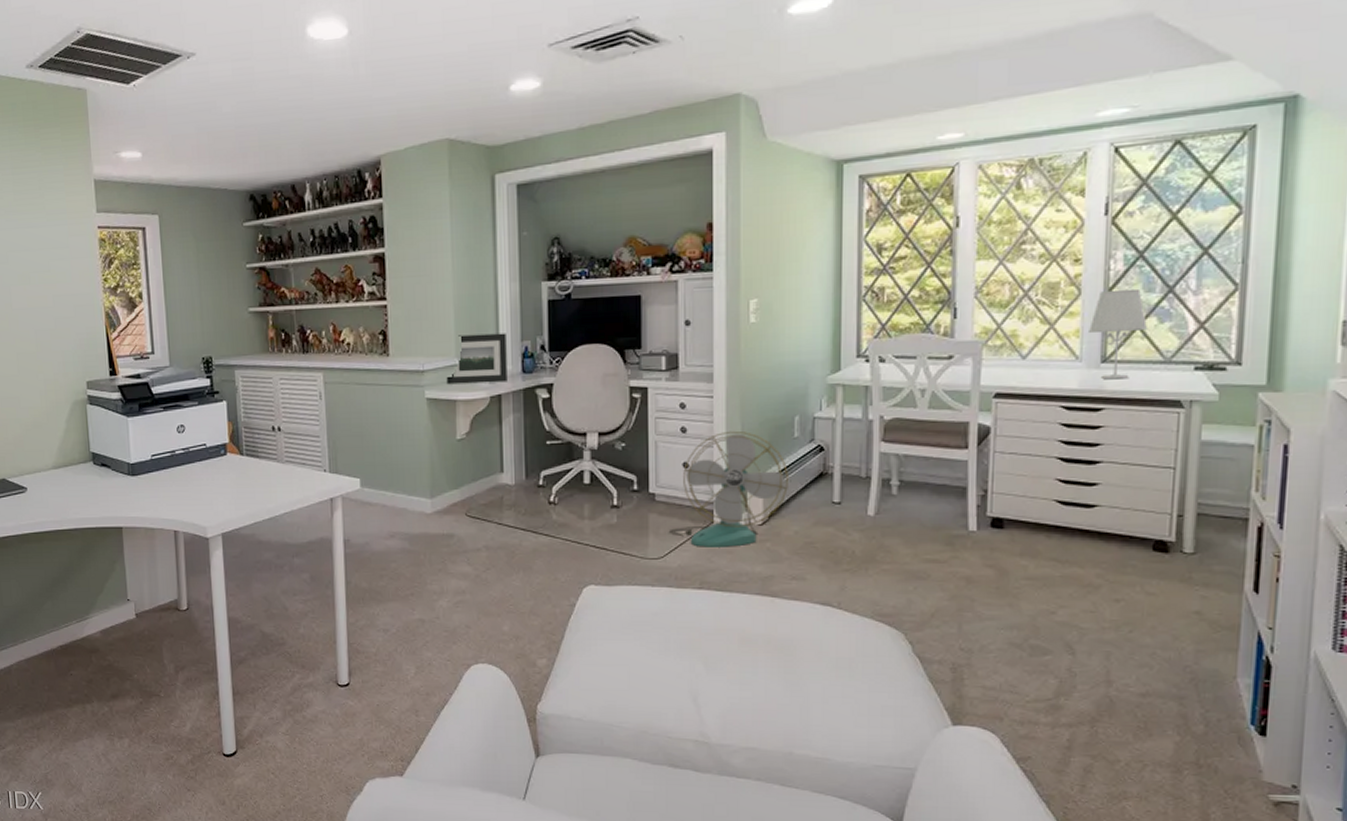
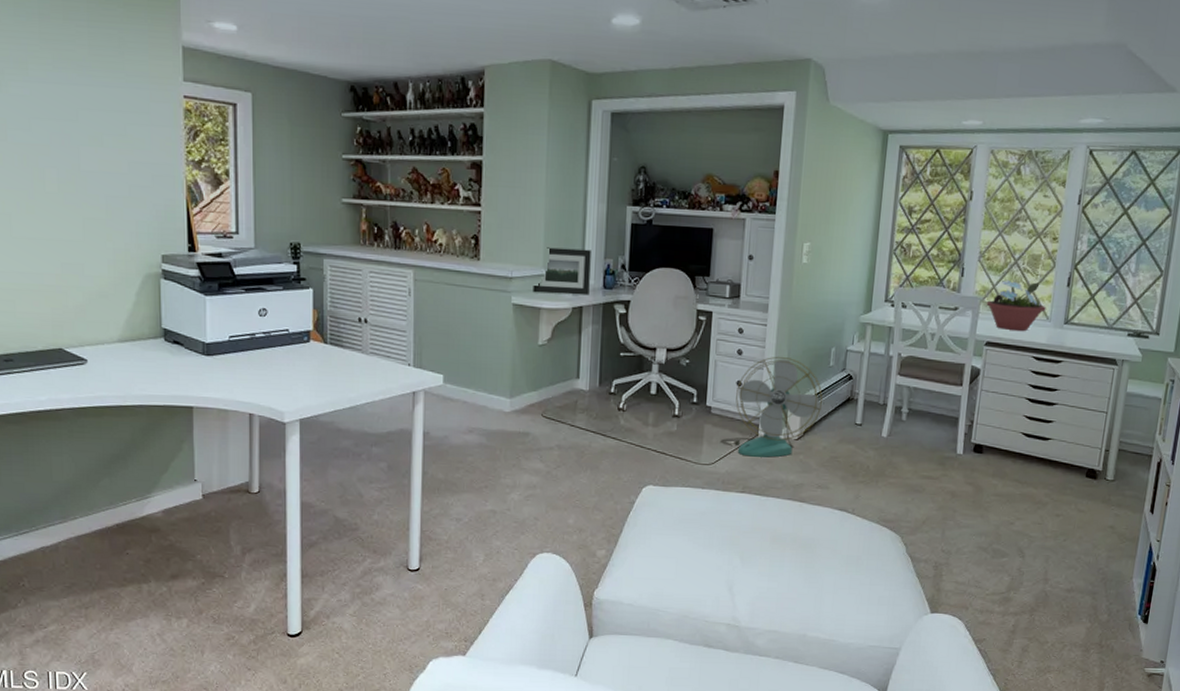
potted flower: none [990,315,1074,377] -> present [986,279,1046,331]
table lamp: present [1089,288,1149,380] -> none [1058,265,1100,339]

